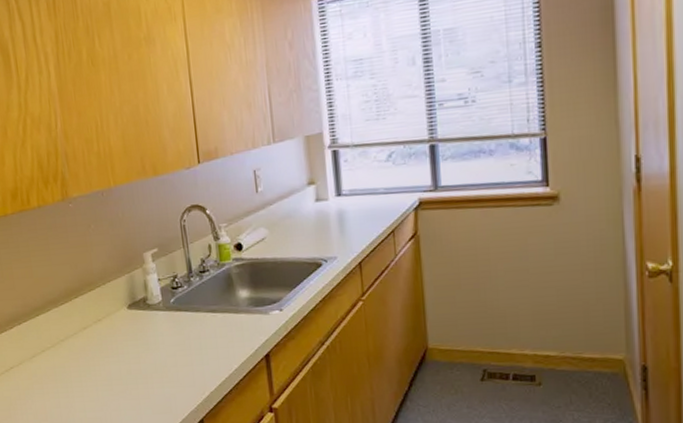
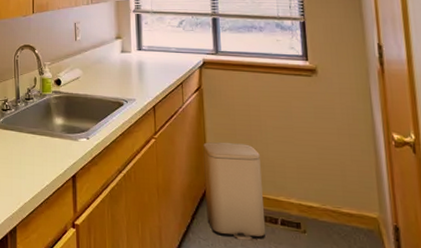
pedal bin: none [421,294,496,402] -> present [203,141,266,241]

